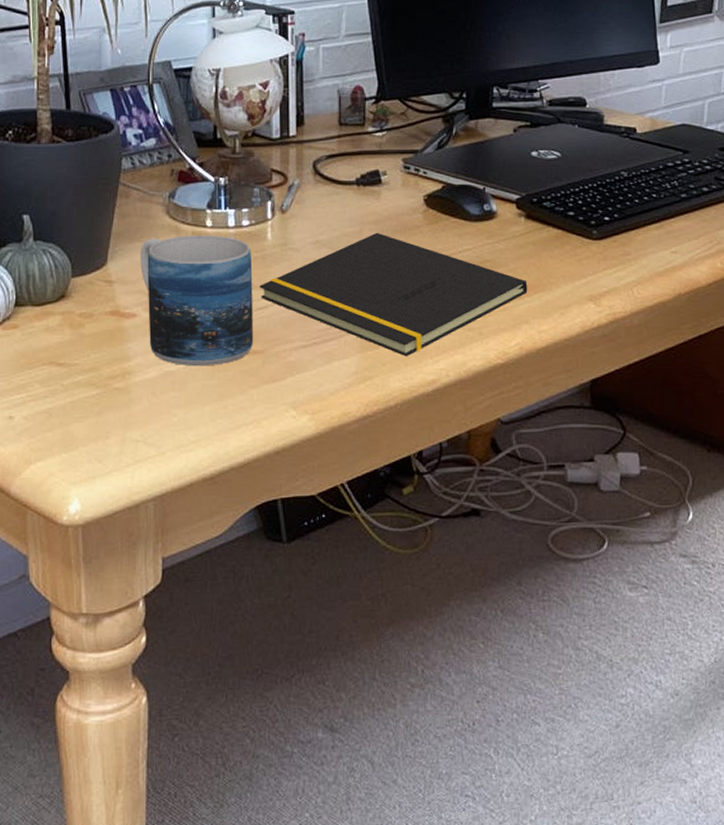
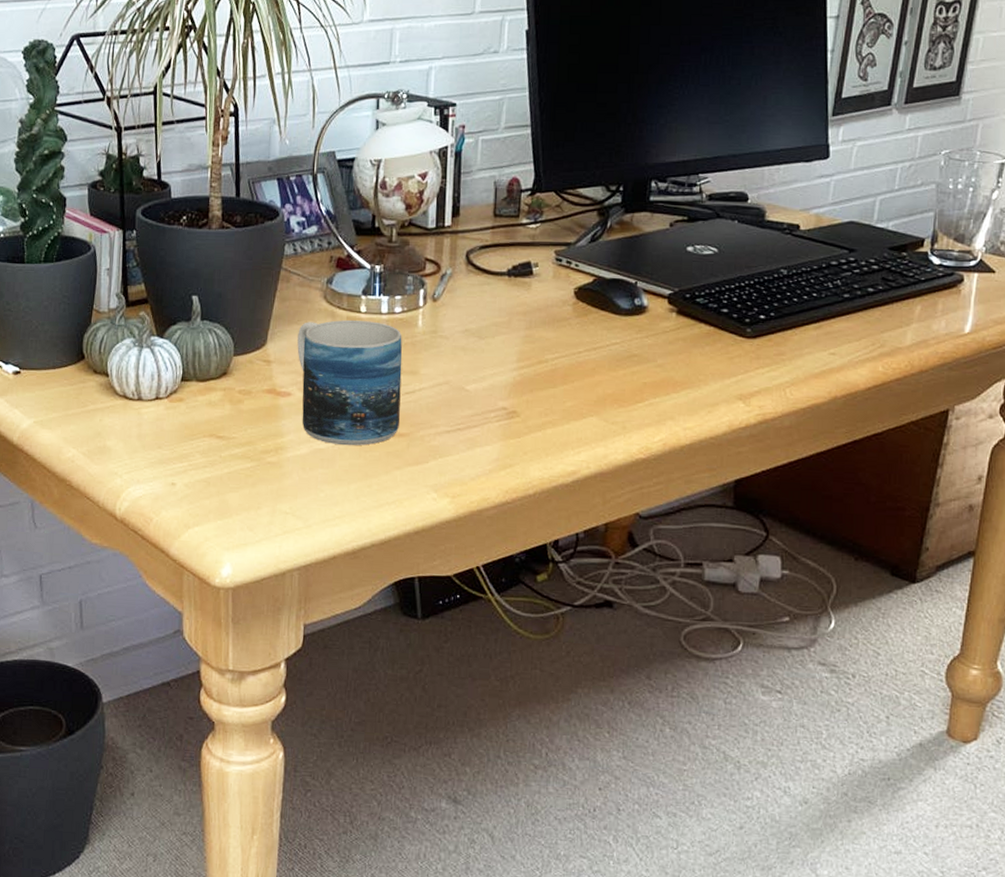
notepad: present [259,232,528,357] -> none [408,323,675,447]

